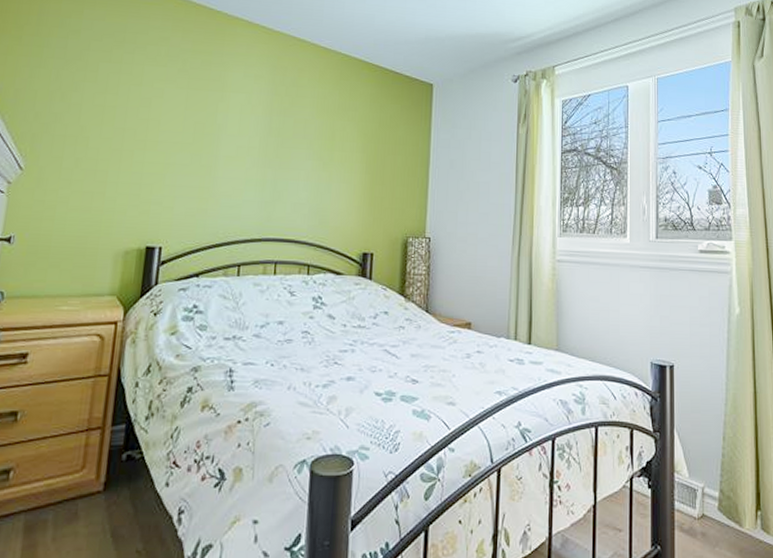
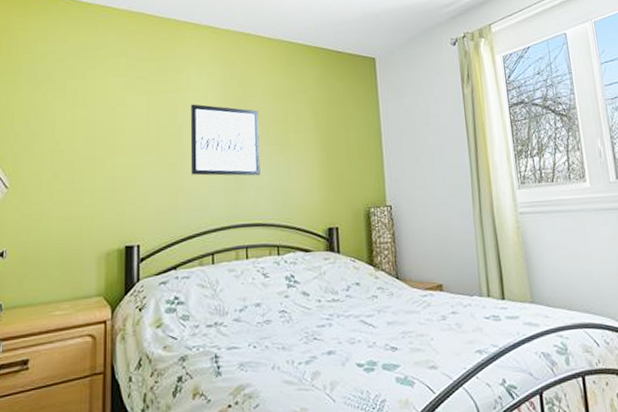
wall art: none [225,106,304,190] -> present [190,104,260,176]

